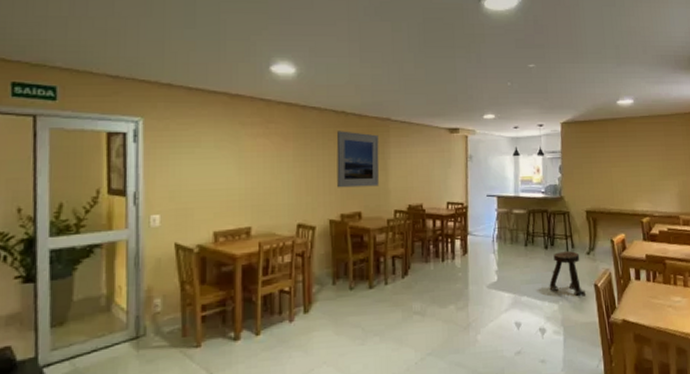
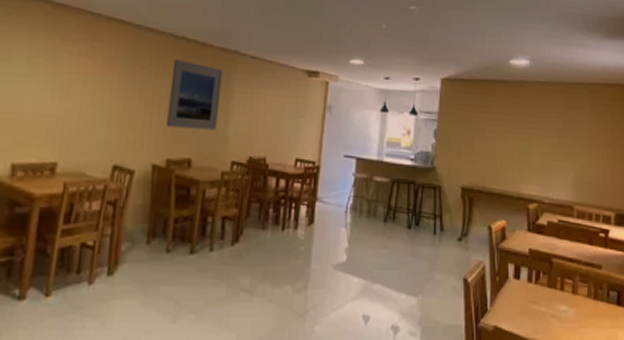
stool: present [549,251,587,297] -> none [408,234,453,292]

